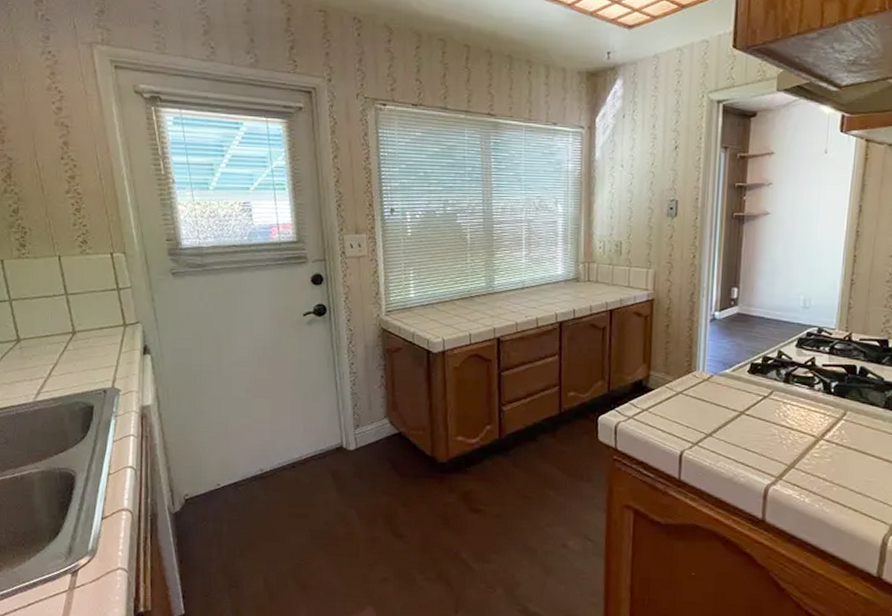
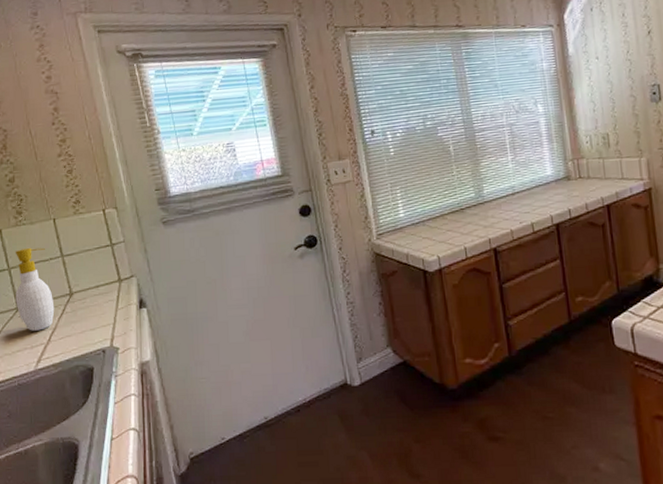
soap bottle: none [16,281,56,364] -> present [15,247,55,331]

